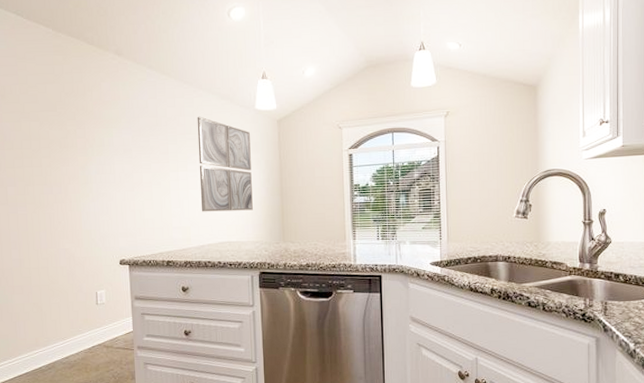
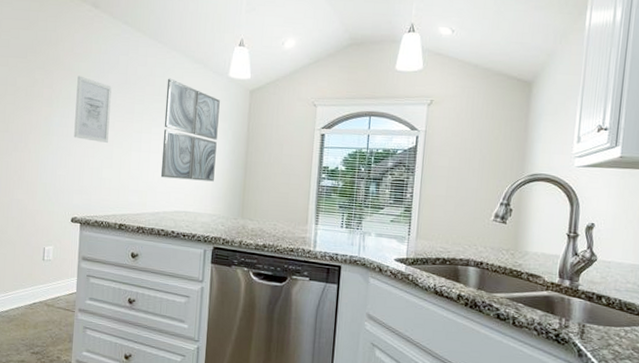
wall art: none [109,123,146,185] -> present [74,75,112,143]

